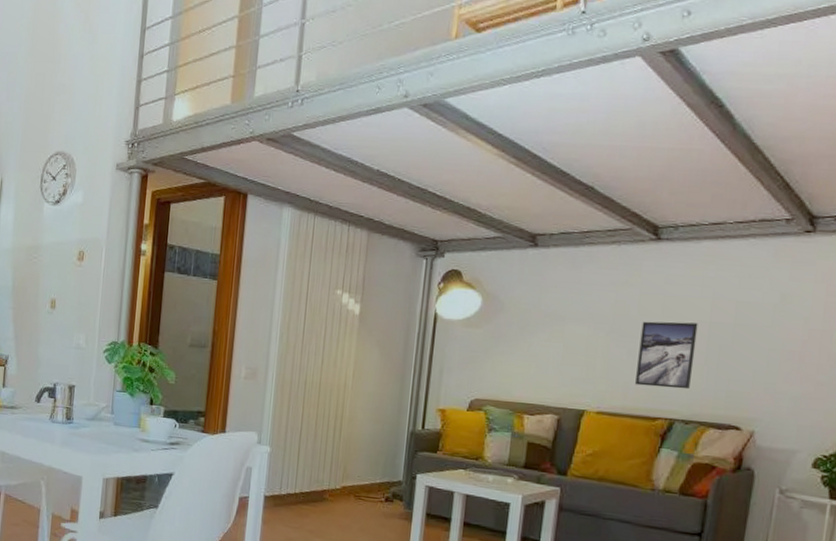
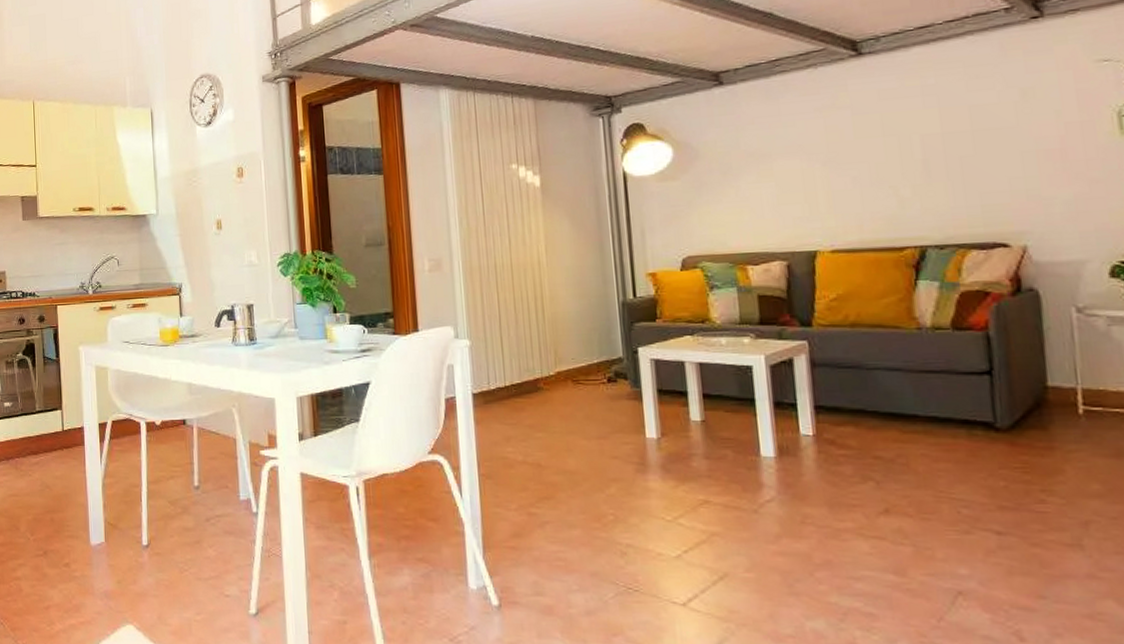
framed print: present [635,321,698,390] -> none [862,137,935,215]

